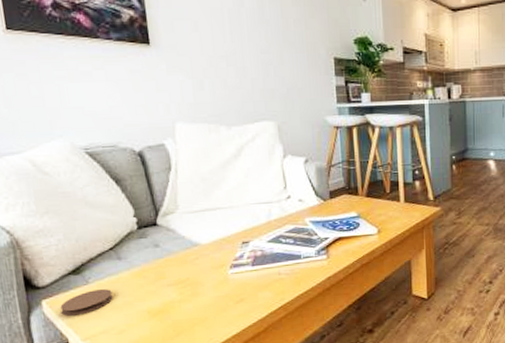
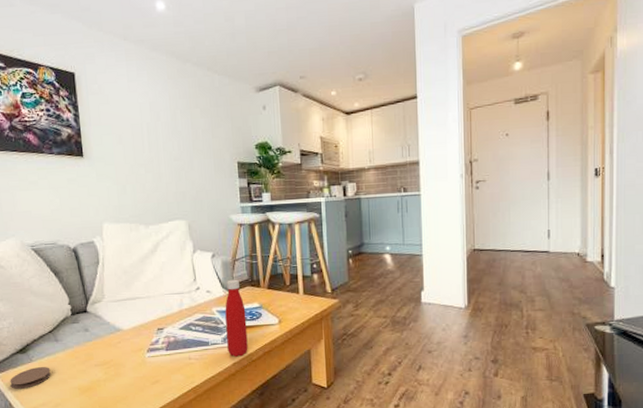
bottle: none [319,187,345,270] -> present [225,279,248,357]

